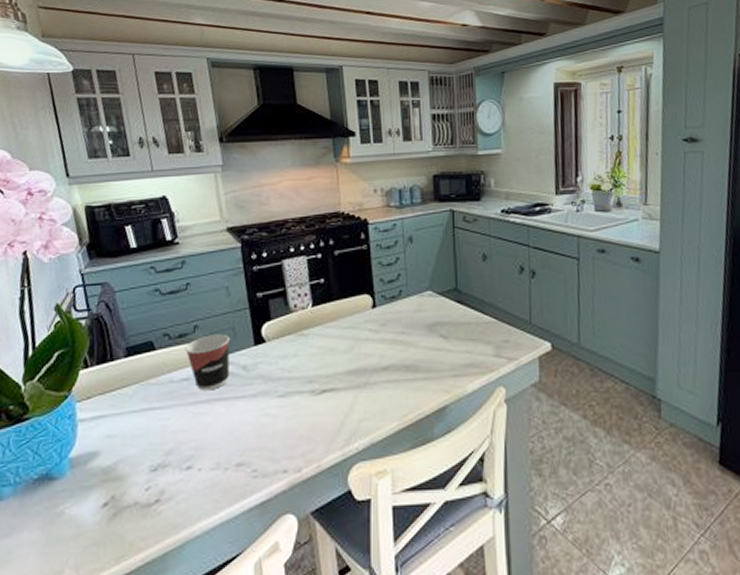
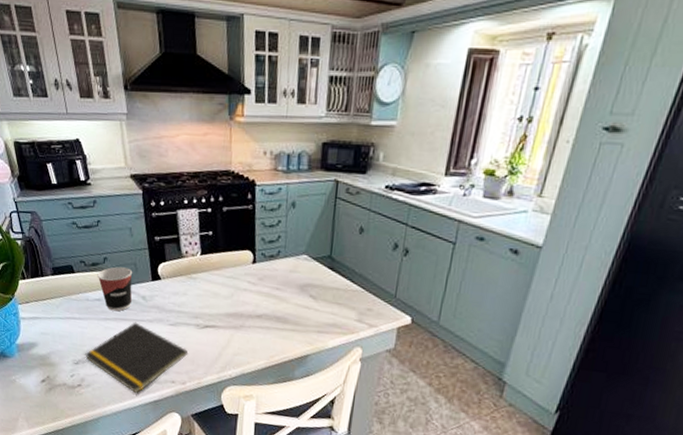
notepad: none [165,400,303,498] -> present [84,322,189,394]

